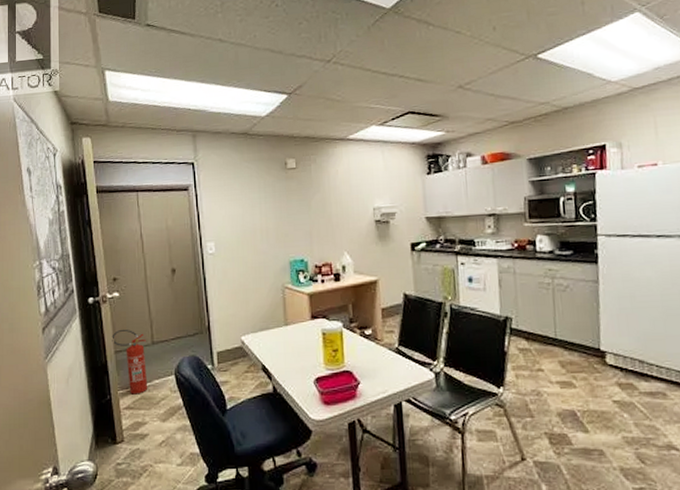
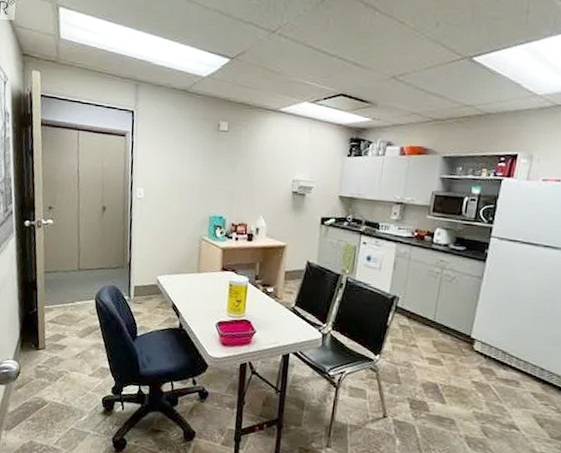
fire extinguisher: present [112,329,148,395] -> none [42,253,74,312]

